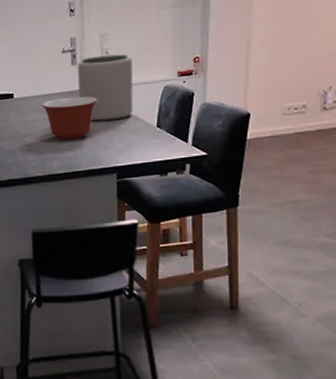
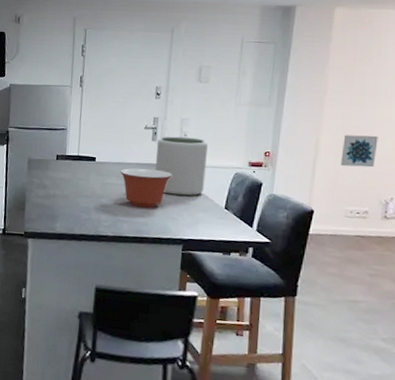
wall art: none [275,20,313,60] -> present [340,134,378,168]

